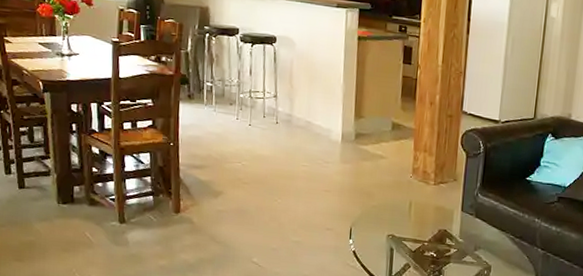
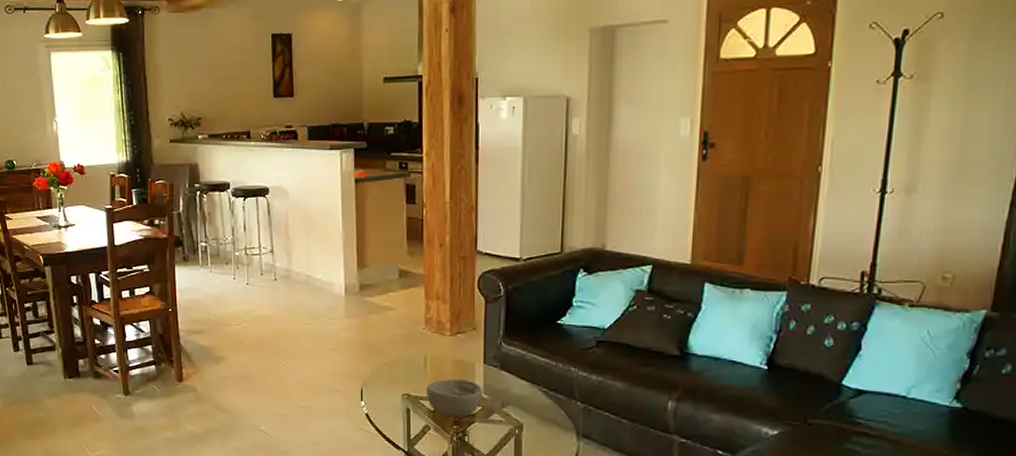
bowl: none [409,223,459,258] -> present [426,379,483,418]

